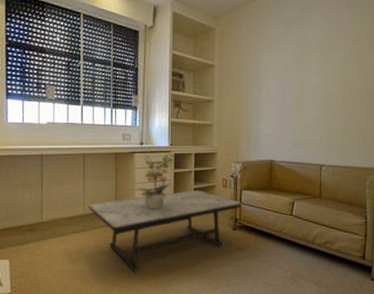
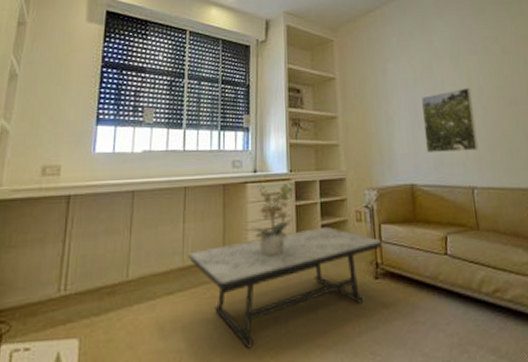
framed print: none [287,79,335,135] -> present [421,88,479,152]

